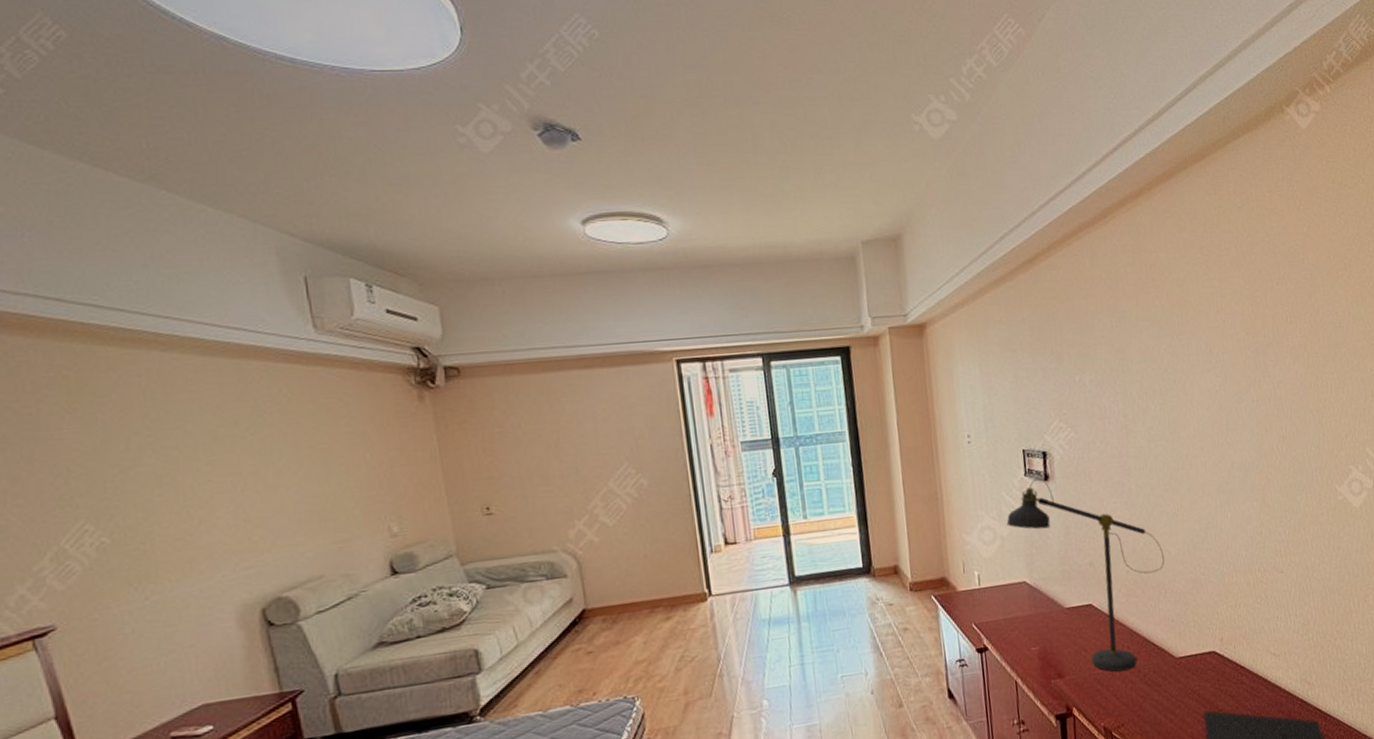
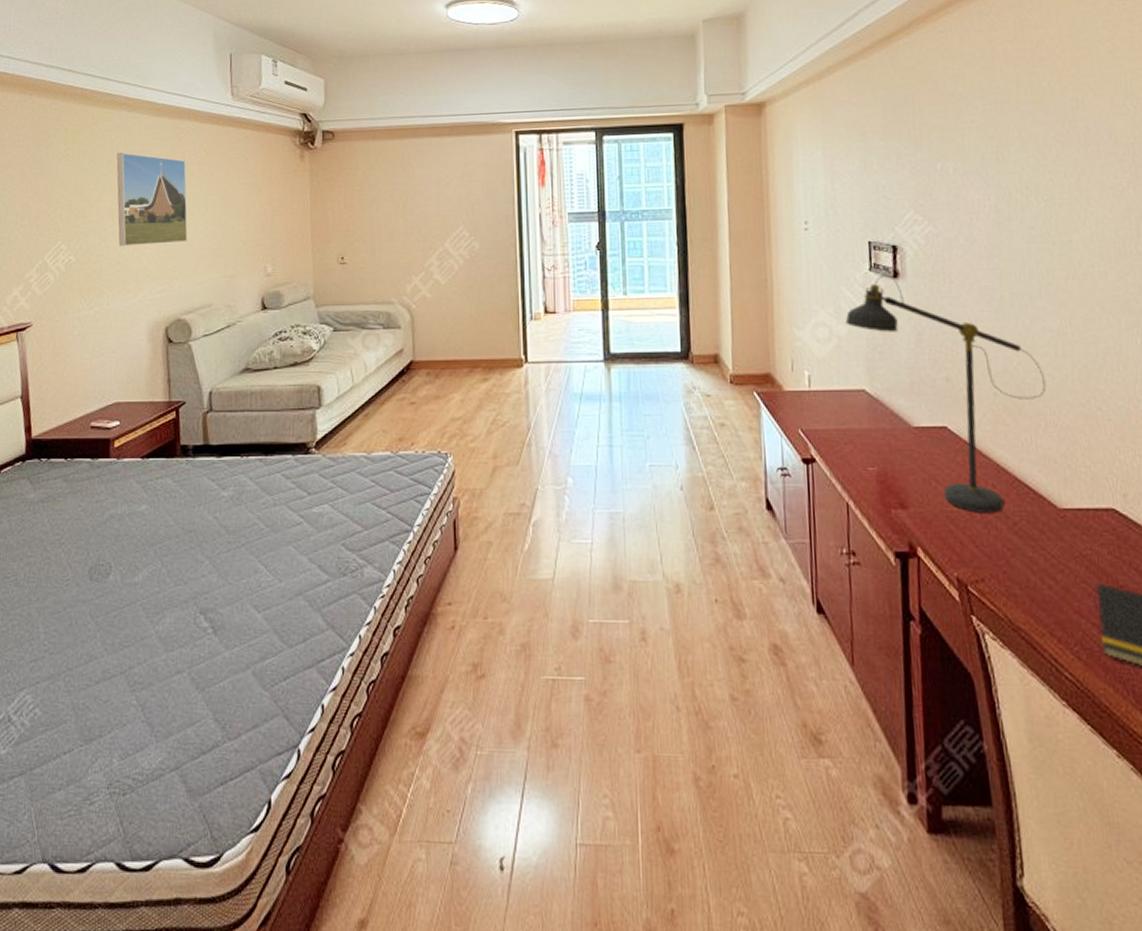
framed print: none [153,403,277,520] -> present [116,152,188,247]

